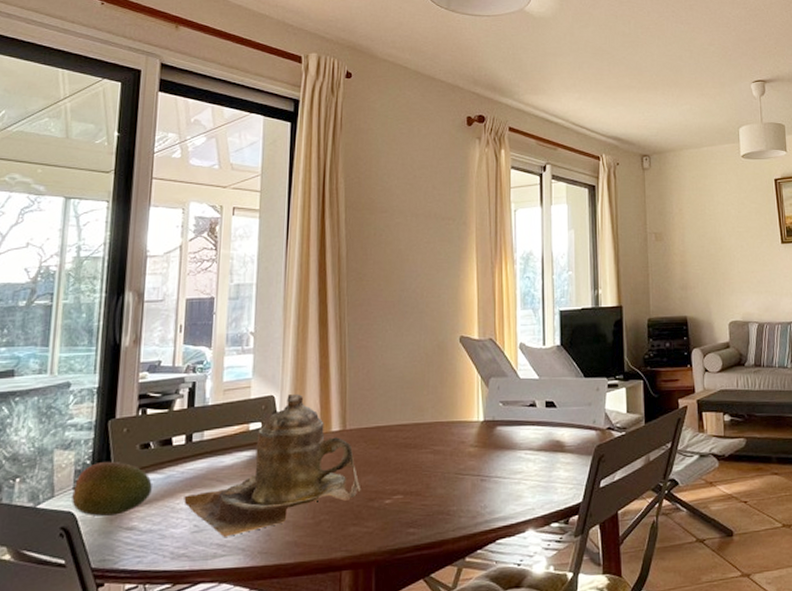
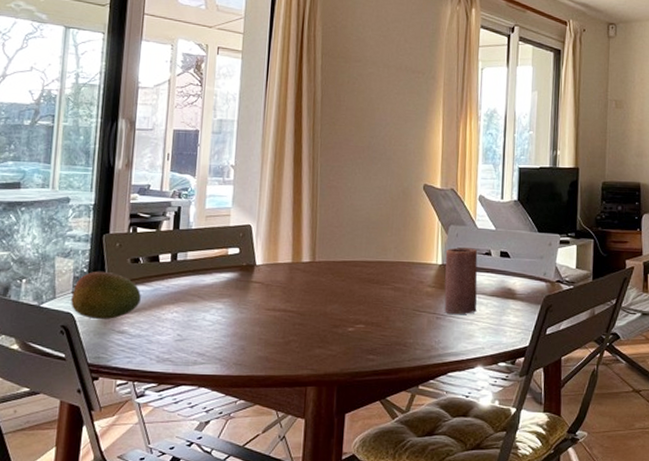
teapot: present [184,394,361,537] -> none [169,225,327,347]
candle: none [487,400,524,475] -> present [444,247,478,315]

